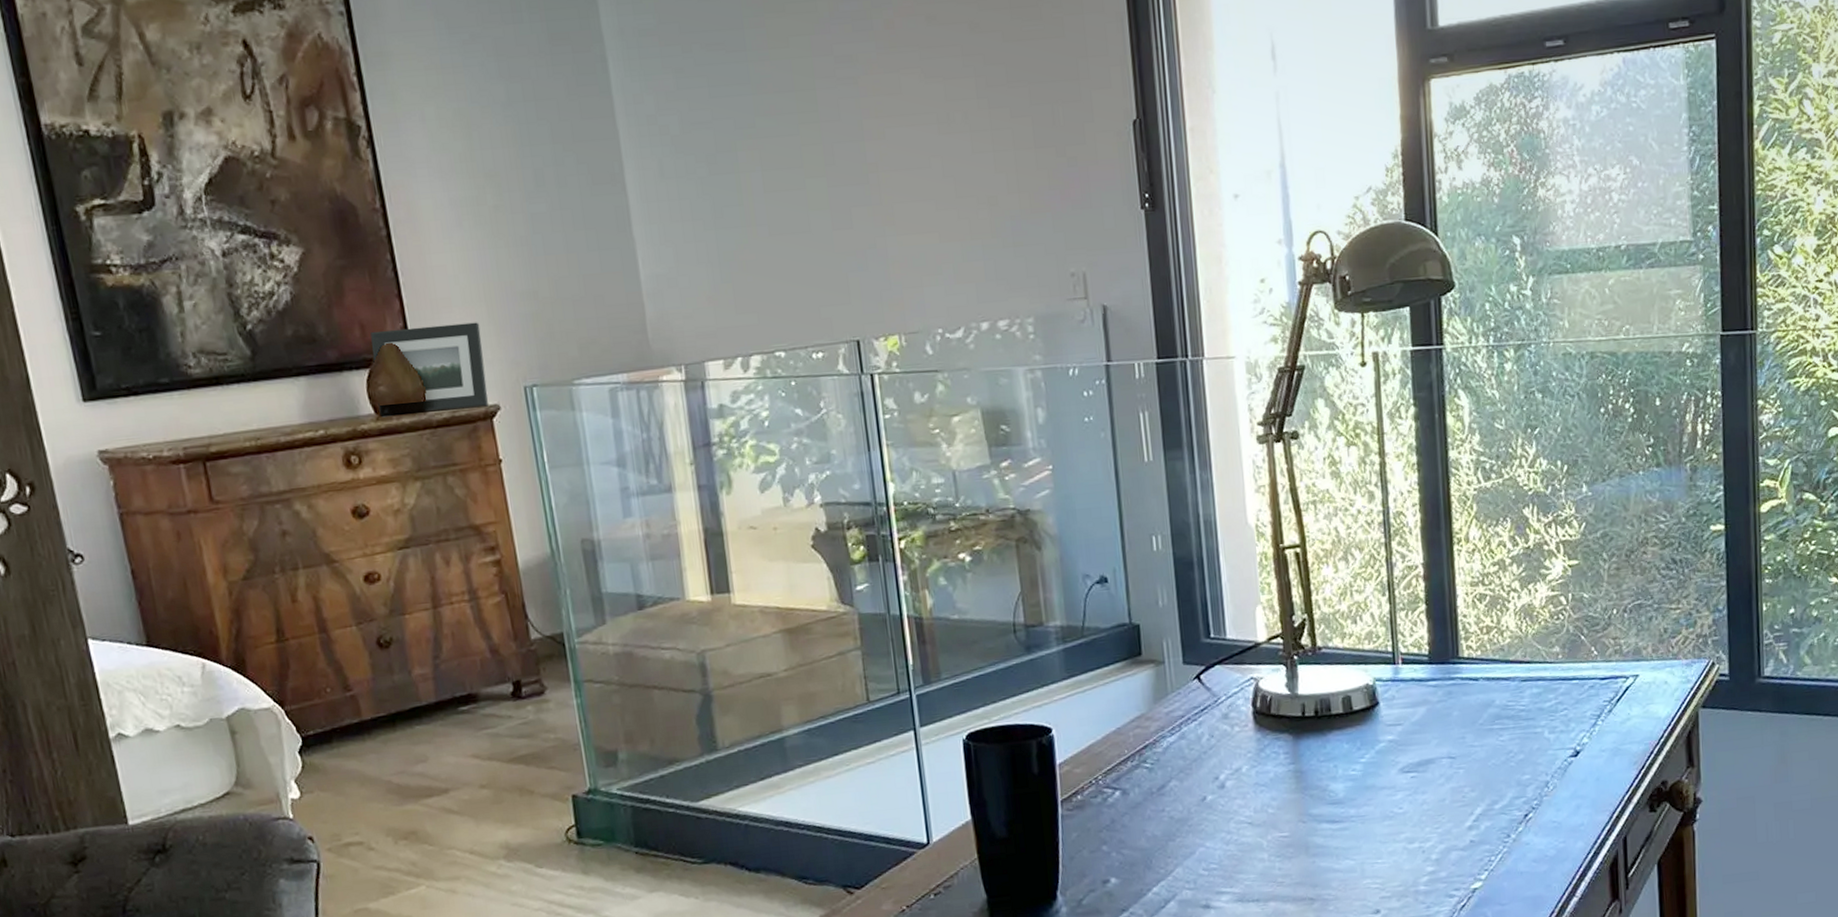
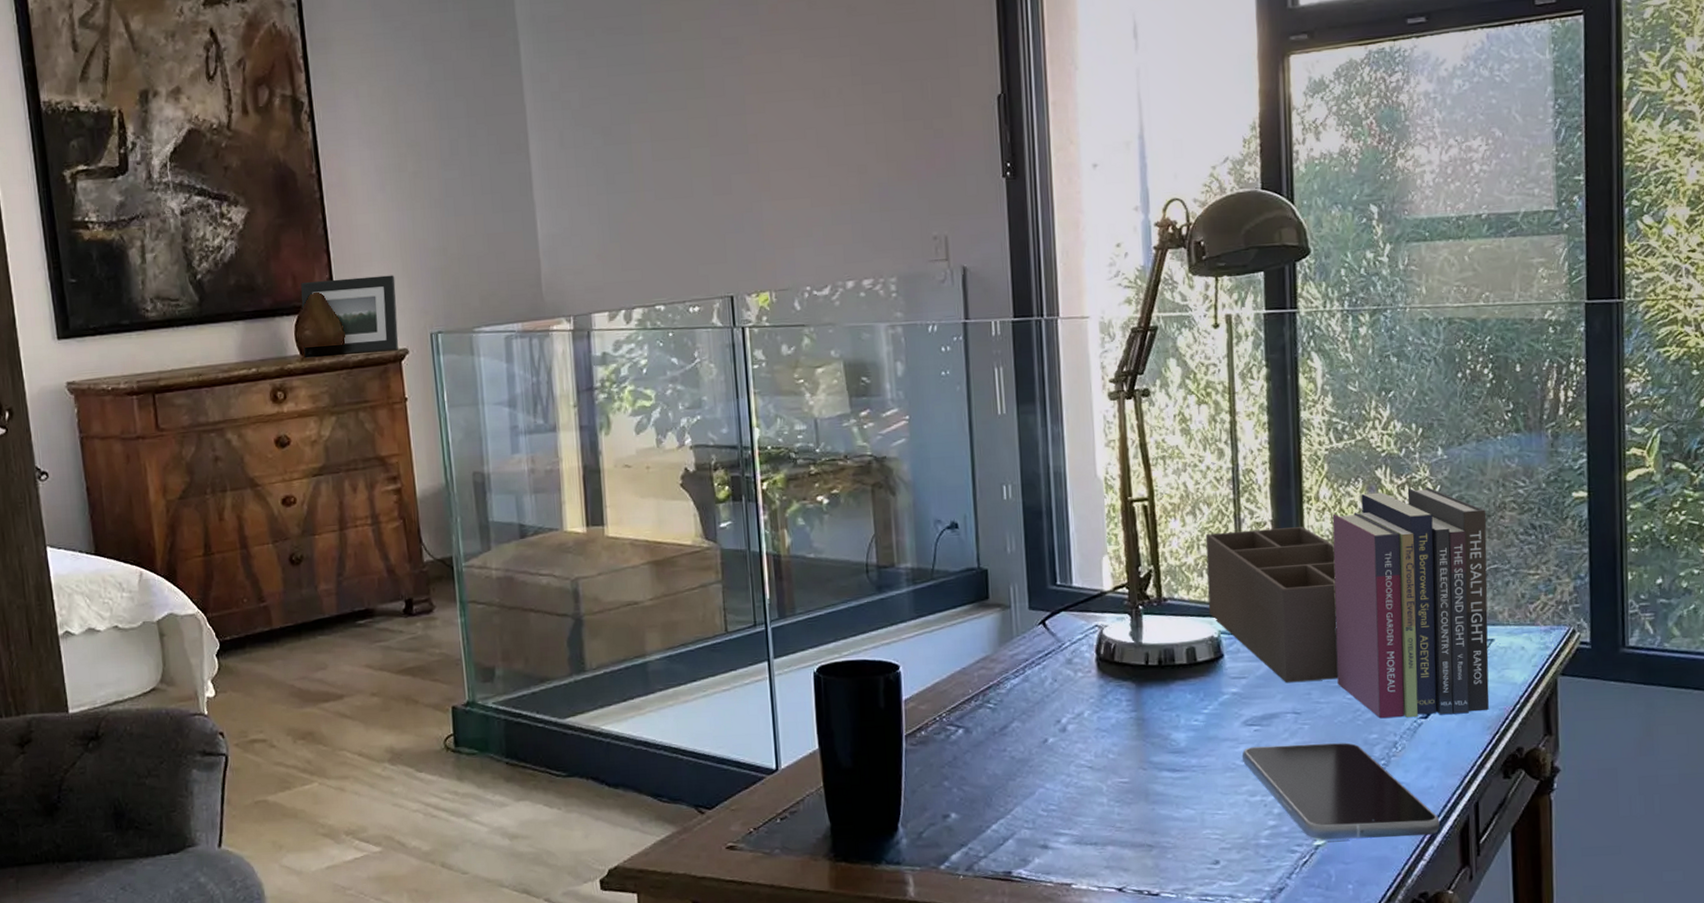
desk organizer: none [1358,569,1492,727] -> present [1205,527,1339,682]
mobile phone: none [1399,785,1591,885] -> present [1241,742,1440,842]
books: none [1482,524,1635,759] -> present [1332,486,1489,719]

